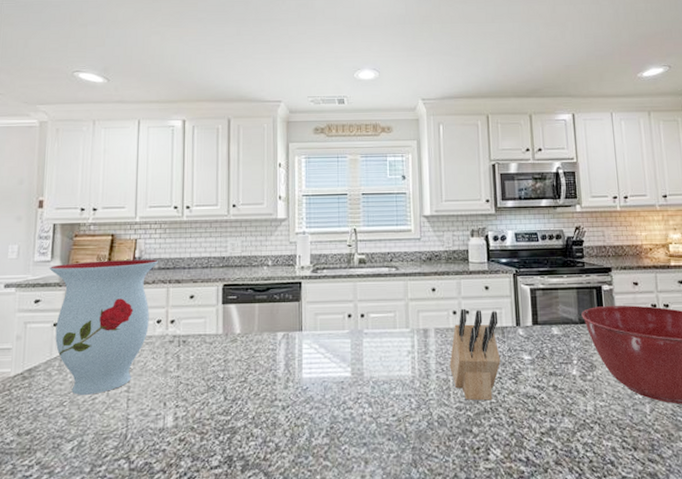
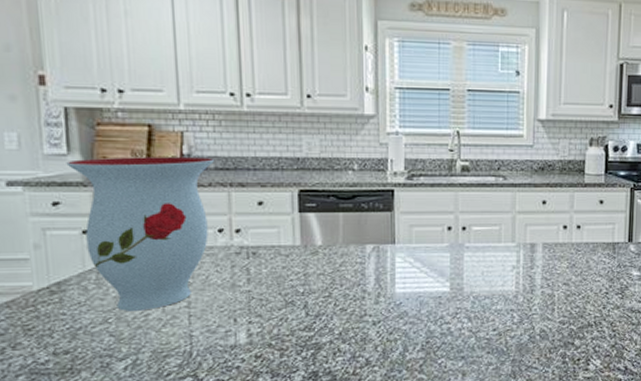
knife block: present [449,308,501,401] -> none [556,223,611,315]

